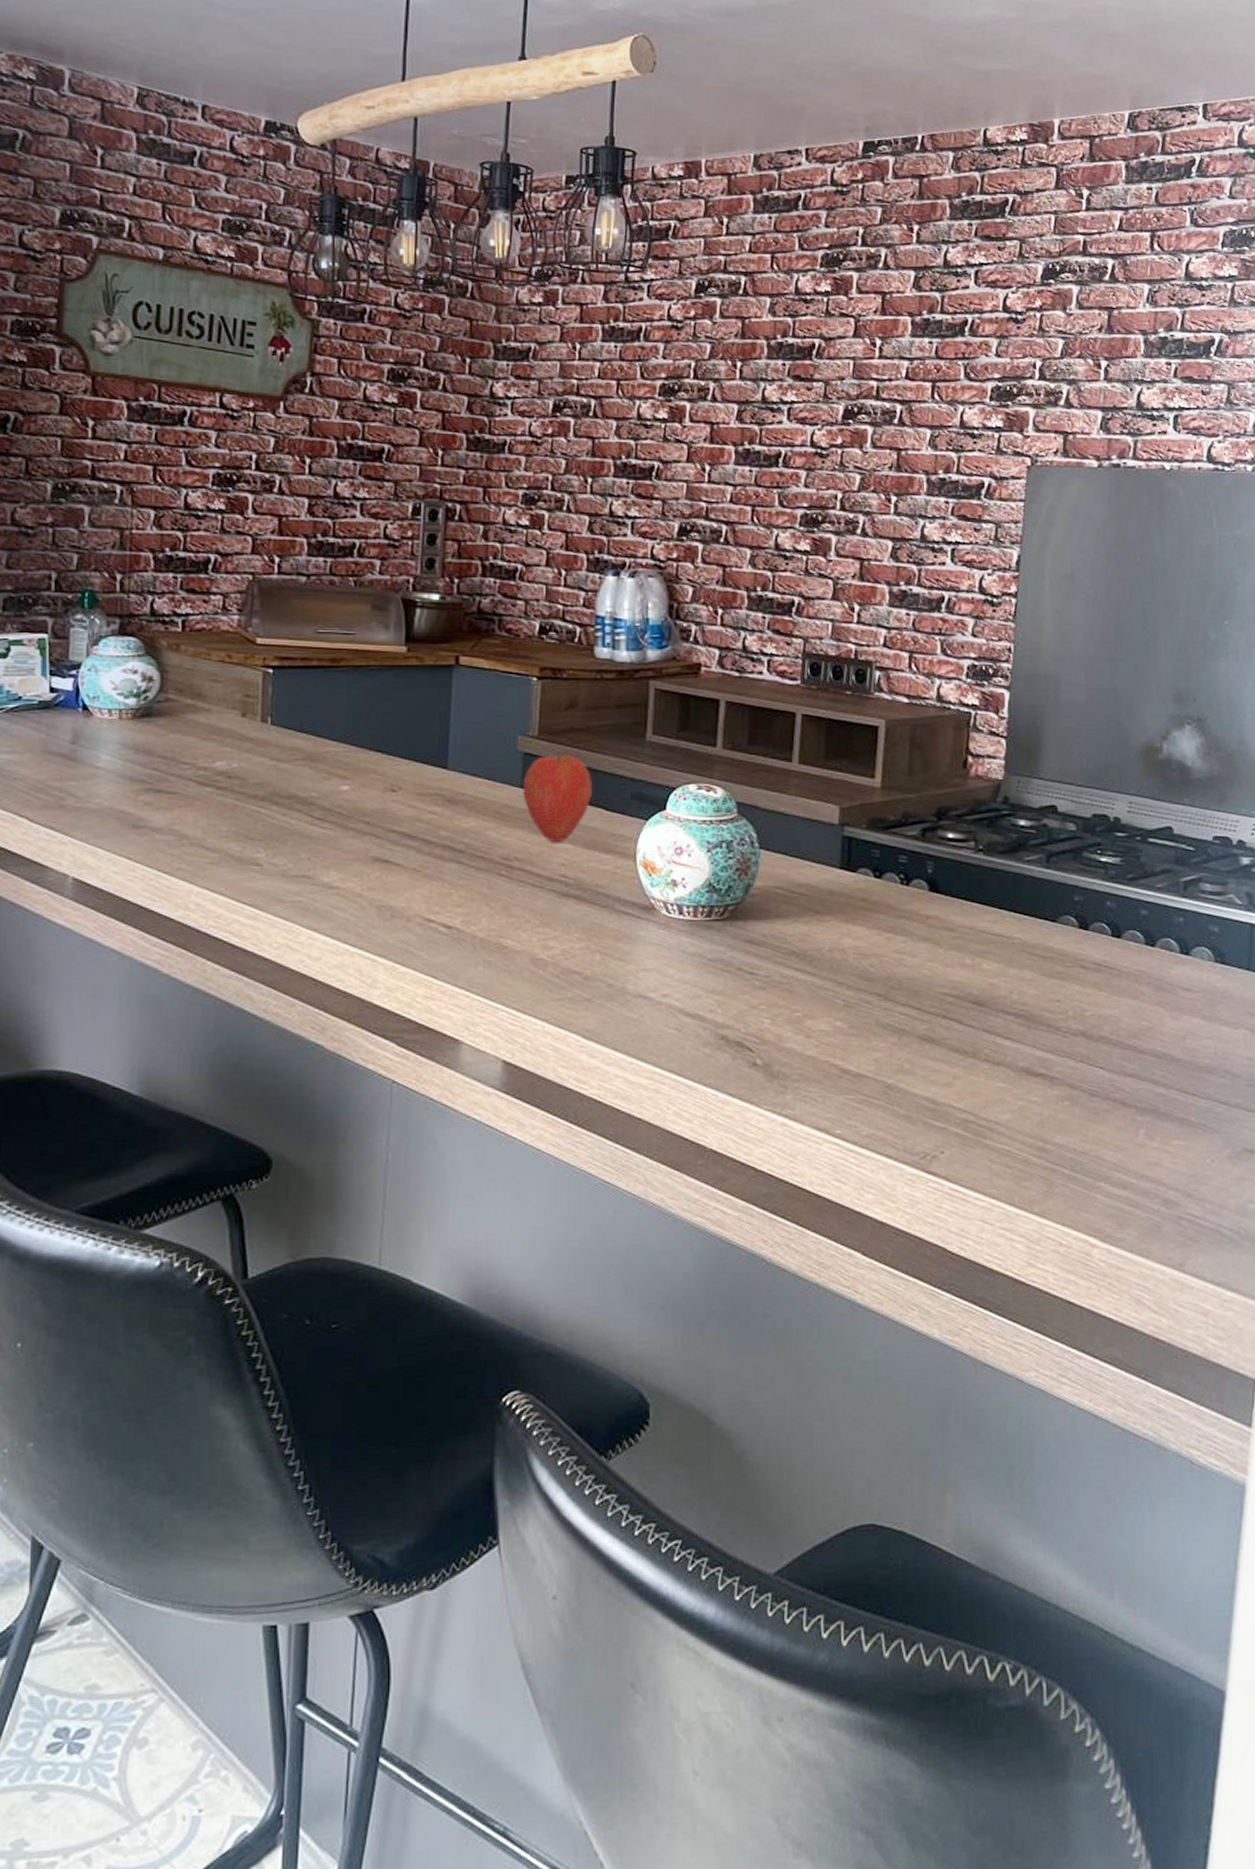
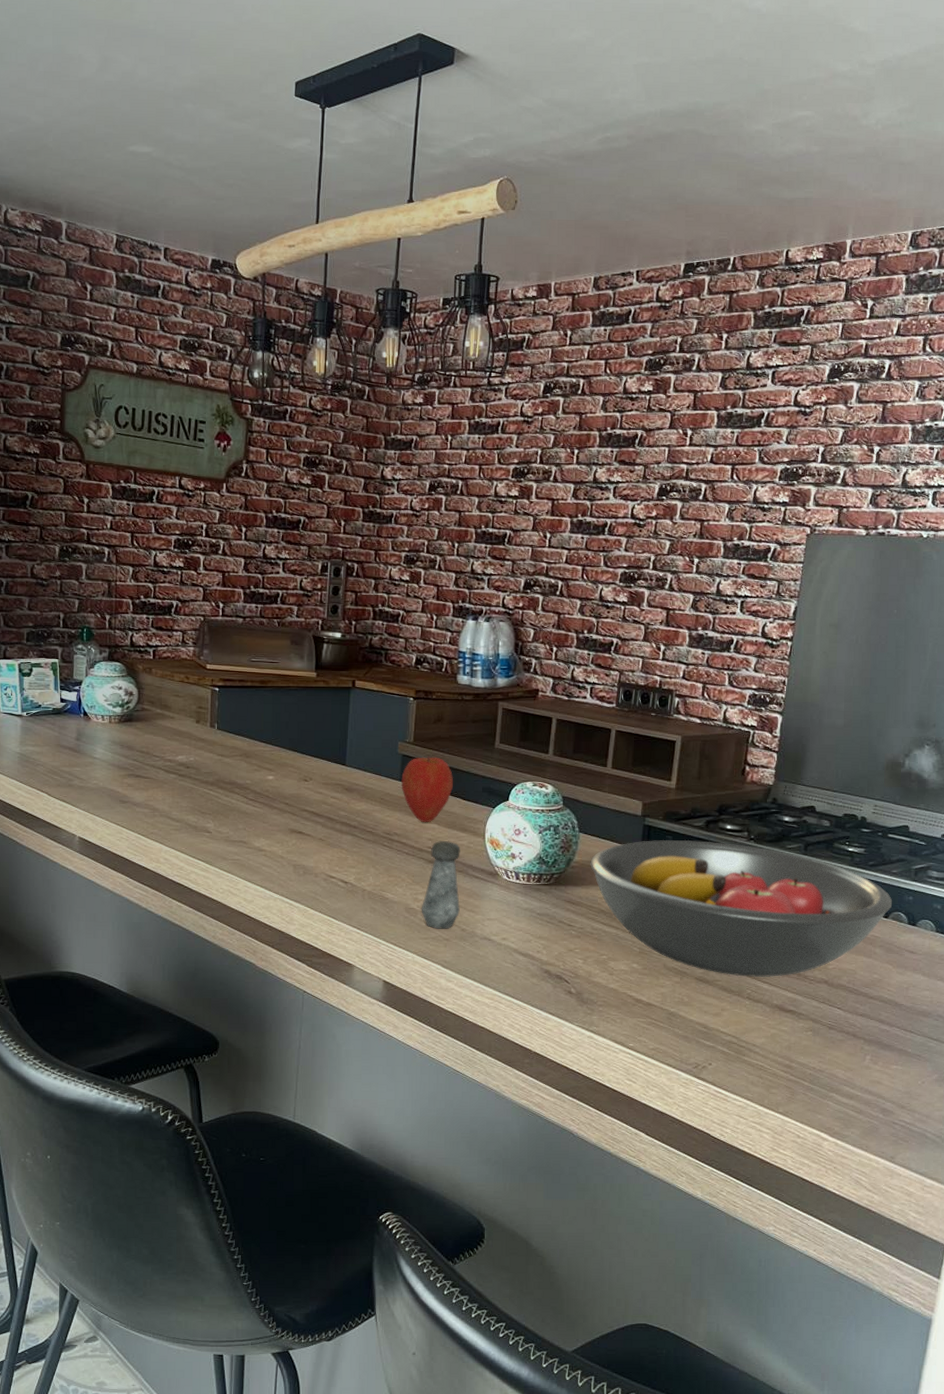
salt shaker: none [552,866,605,986] -> present [421,841,460,929]
fruit bowl: none [775,853,1159,1032] -> present [590,839,893,978]

